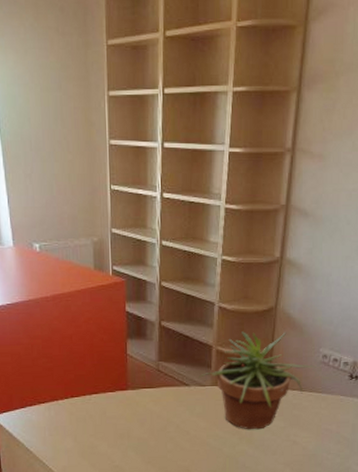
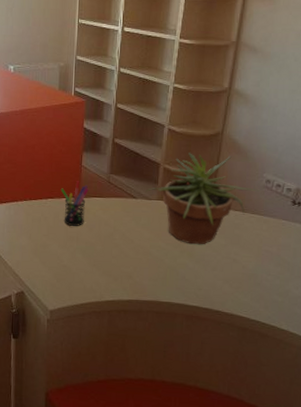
pen holder: none [105,372,137,422] -> present [60,181,89,226]

